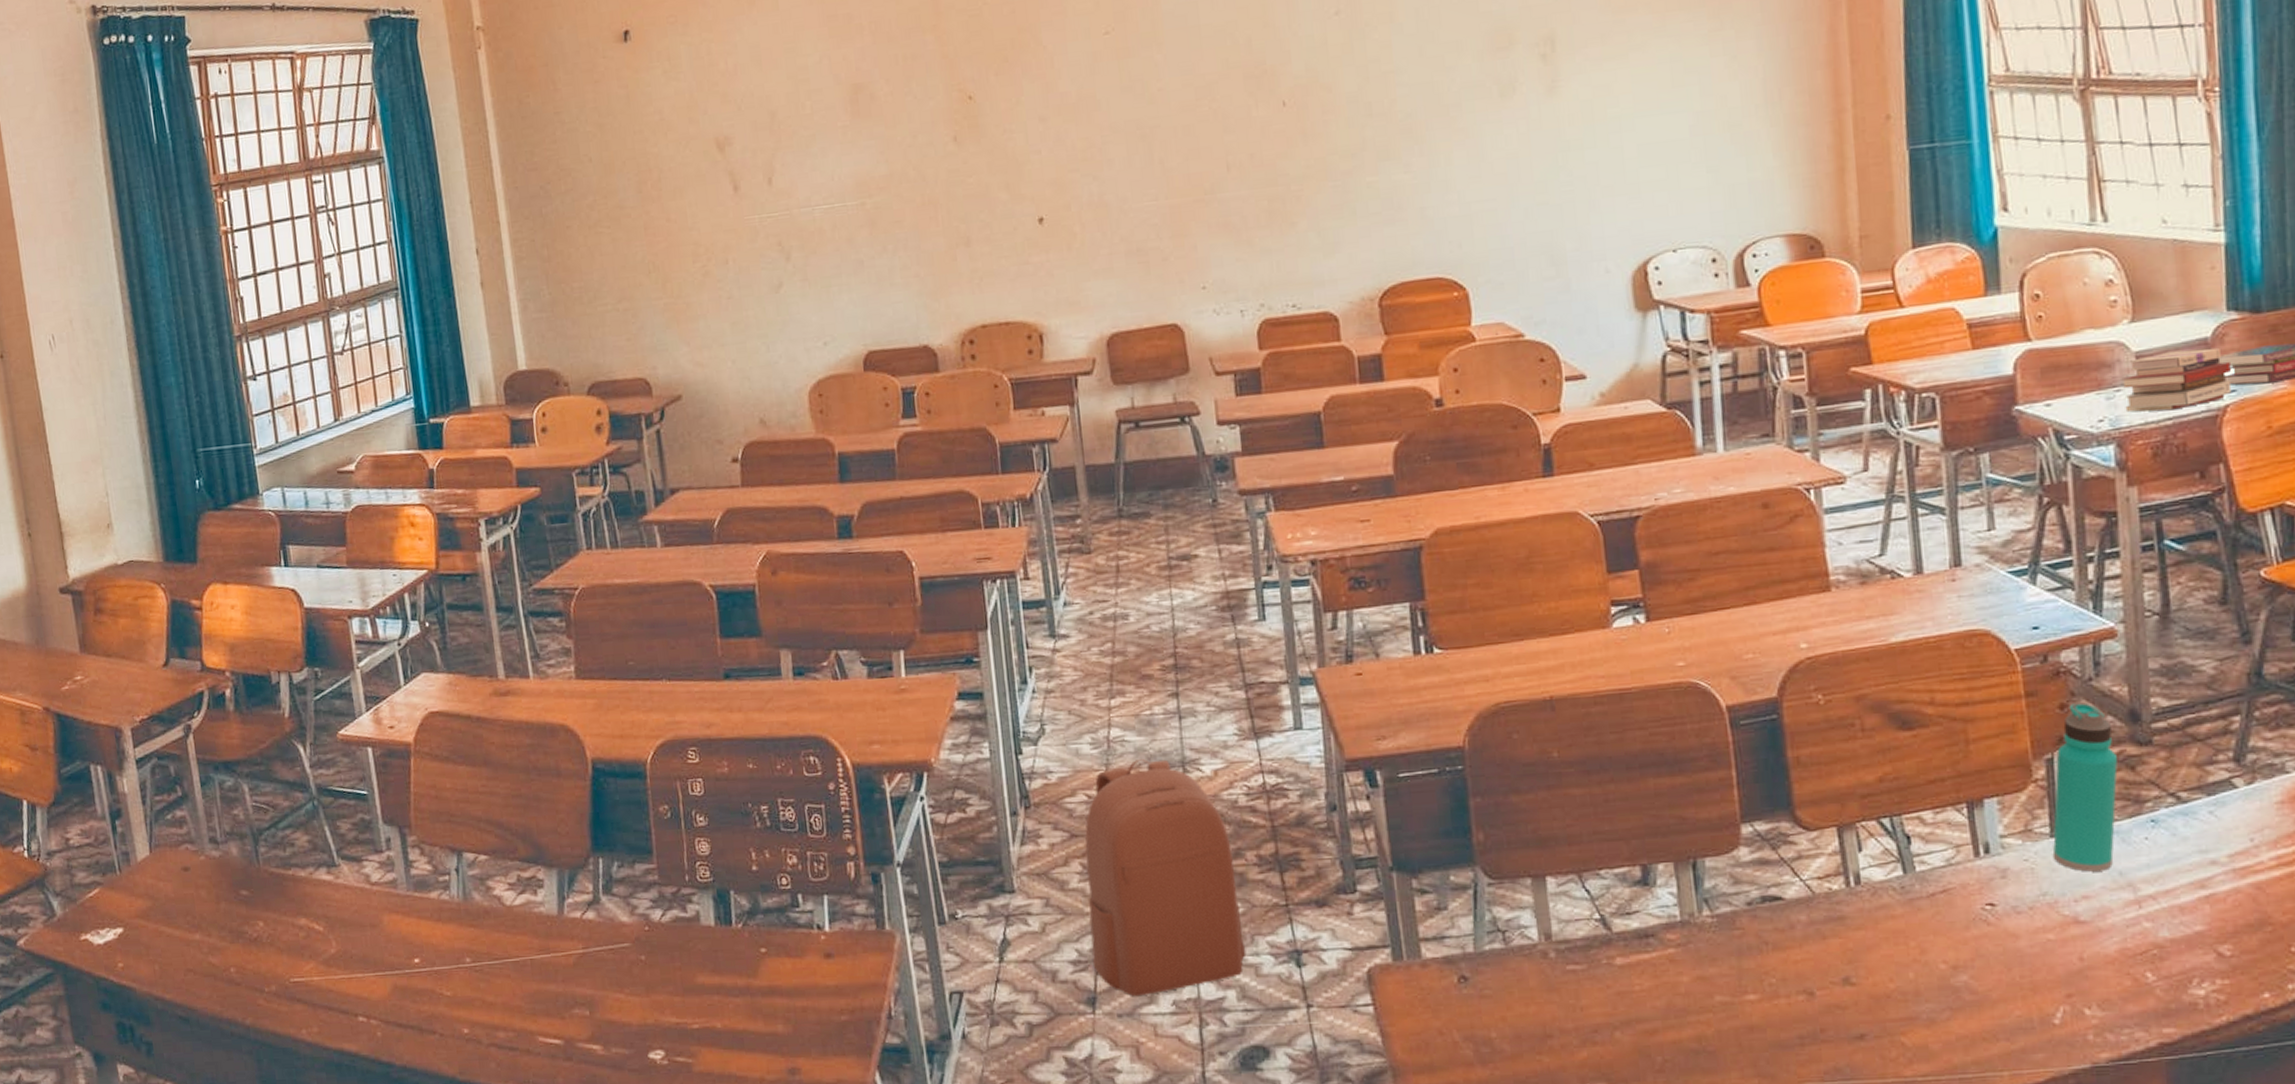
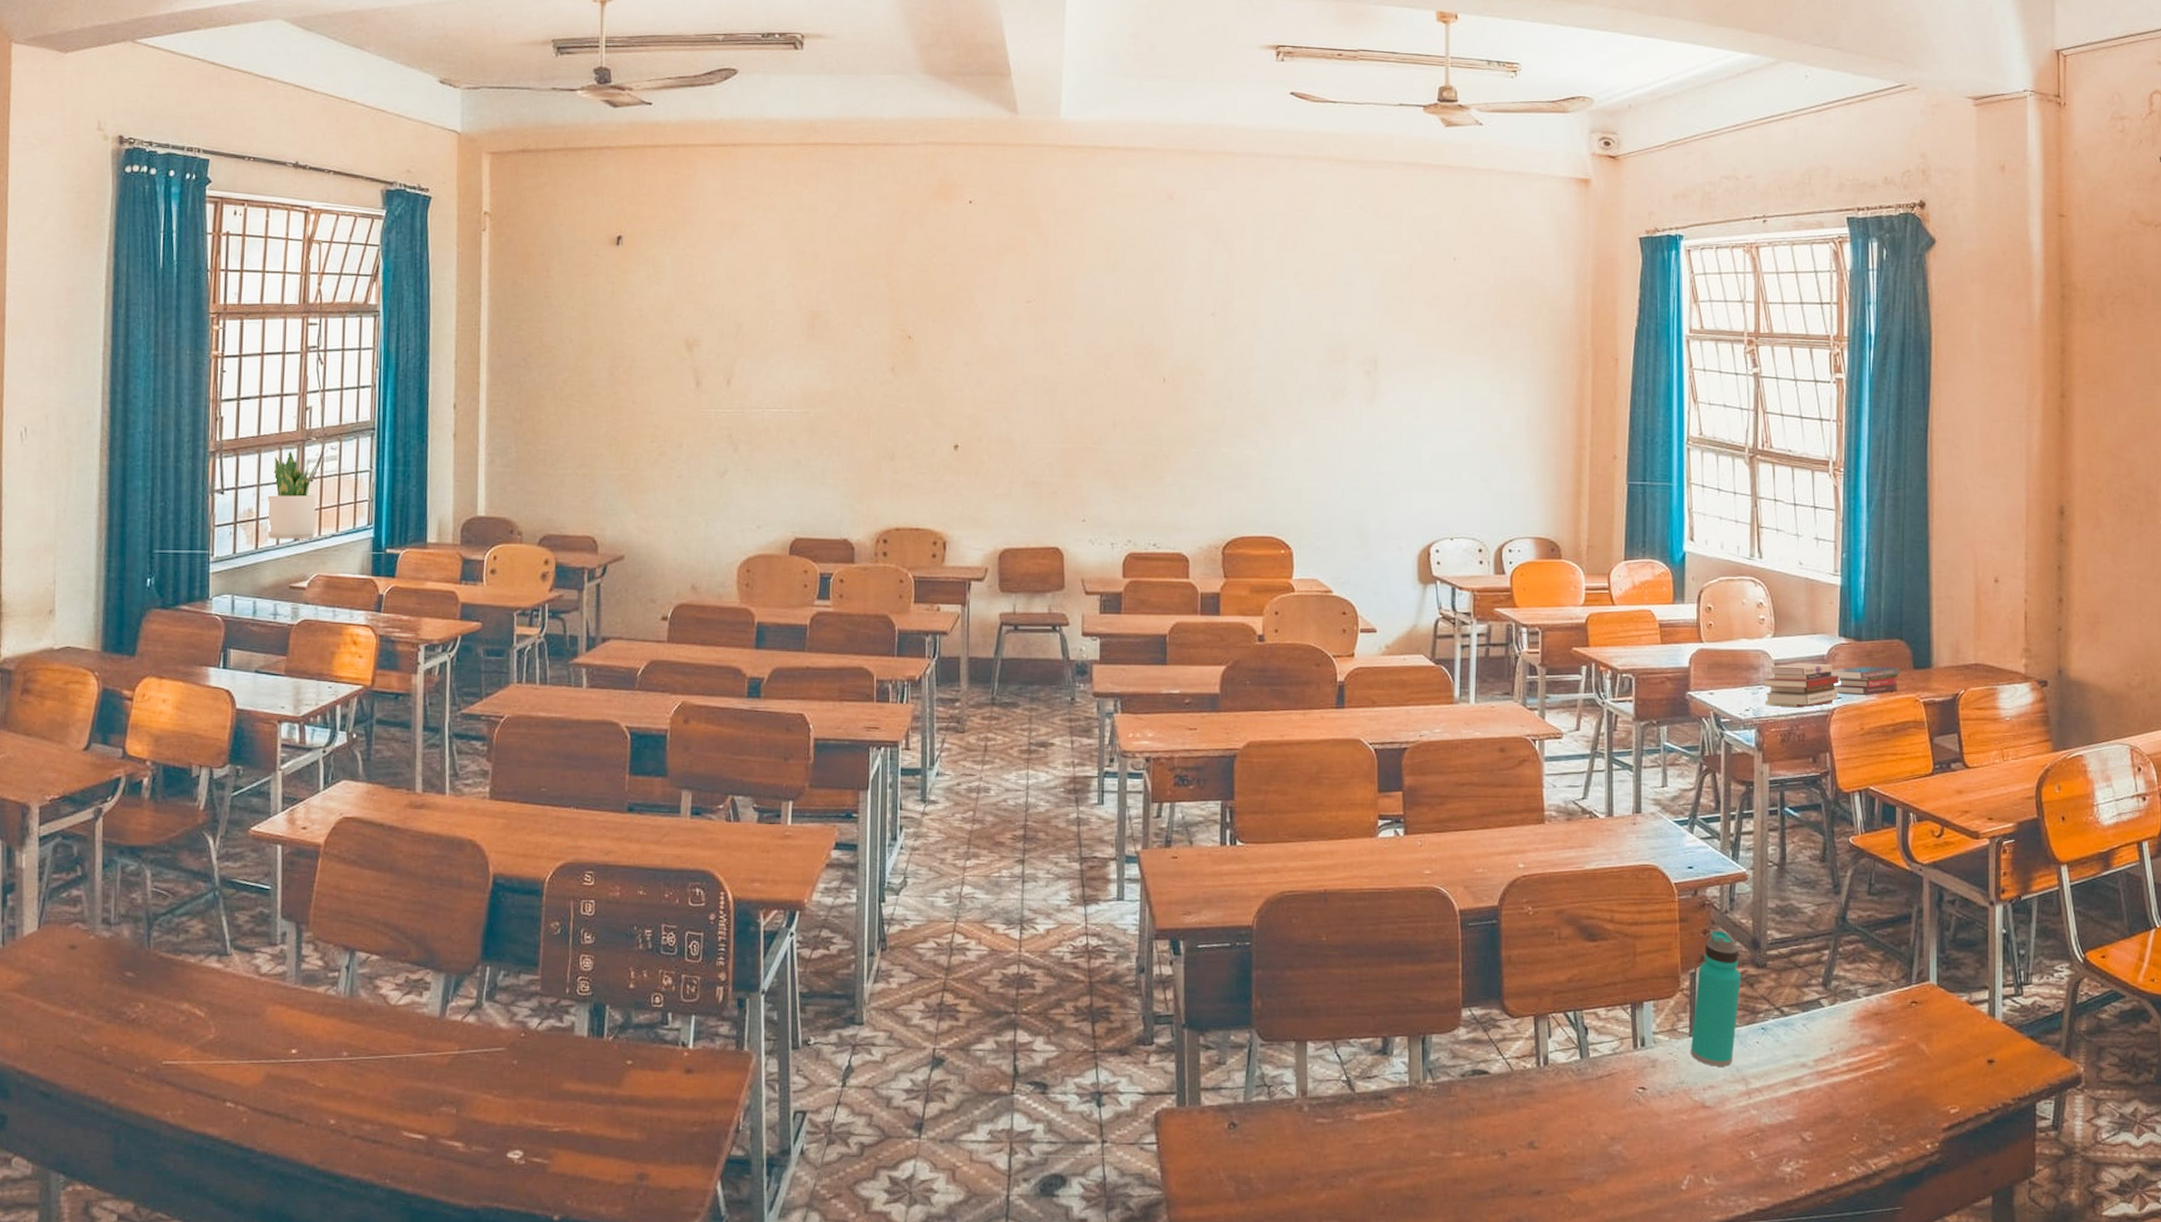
planter: none [299,324,354,423] -> present [265,451,321,540]
backpack: present [1084,759,1247,997] -> none [923,915,1056,1125]

